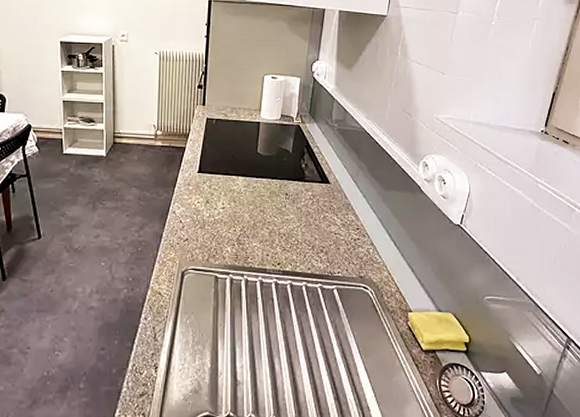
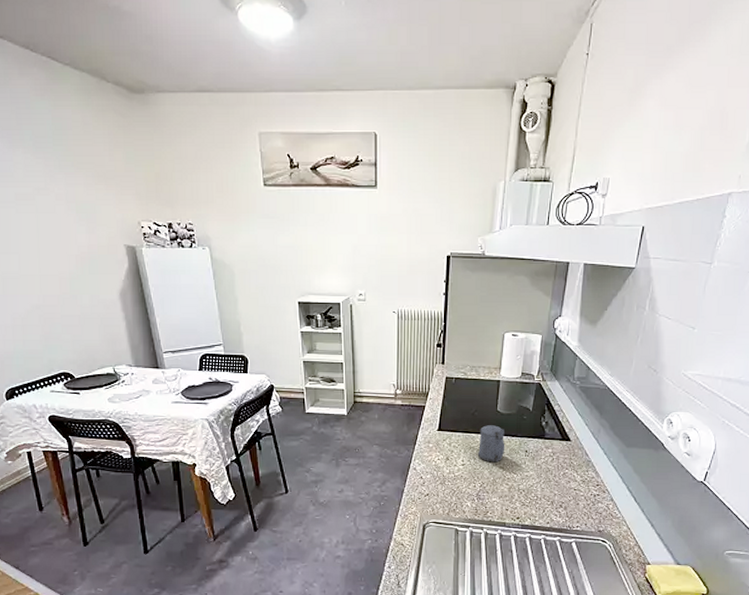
beer stein: none [237,167,266,206] -> present [477,425,505,463]

